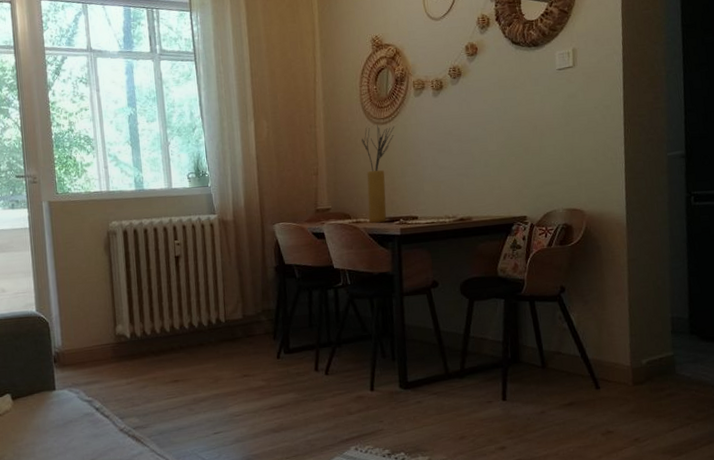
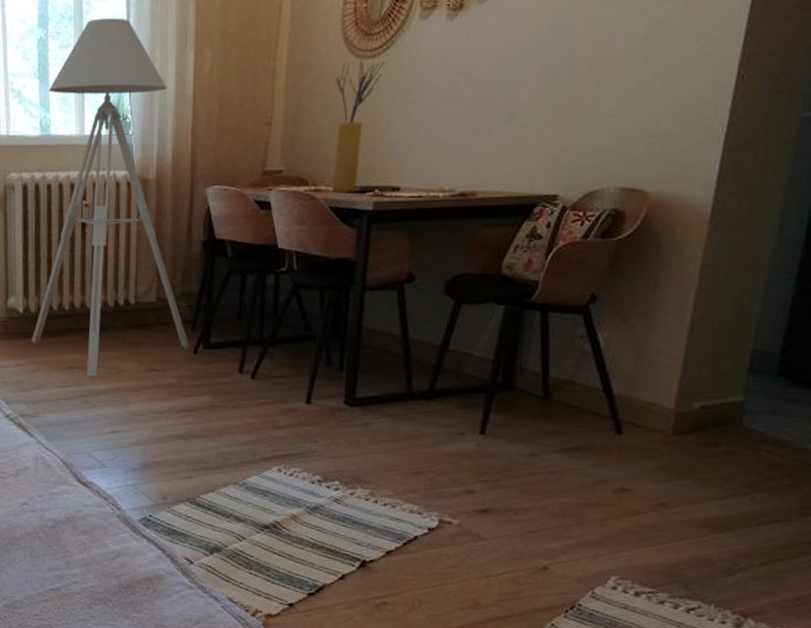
floor lamp: none [138,98,273,390] -> present [31,17,190,380]

